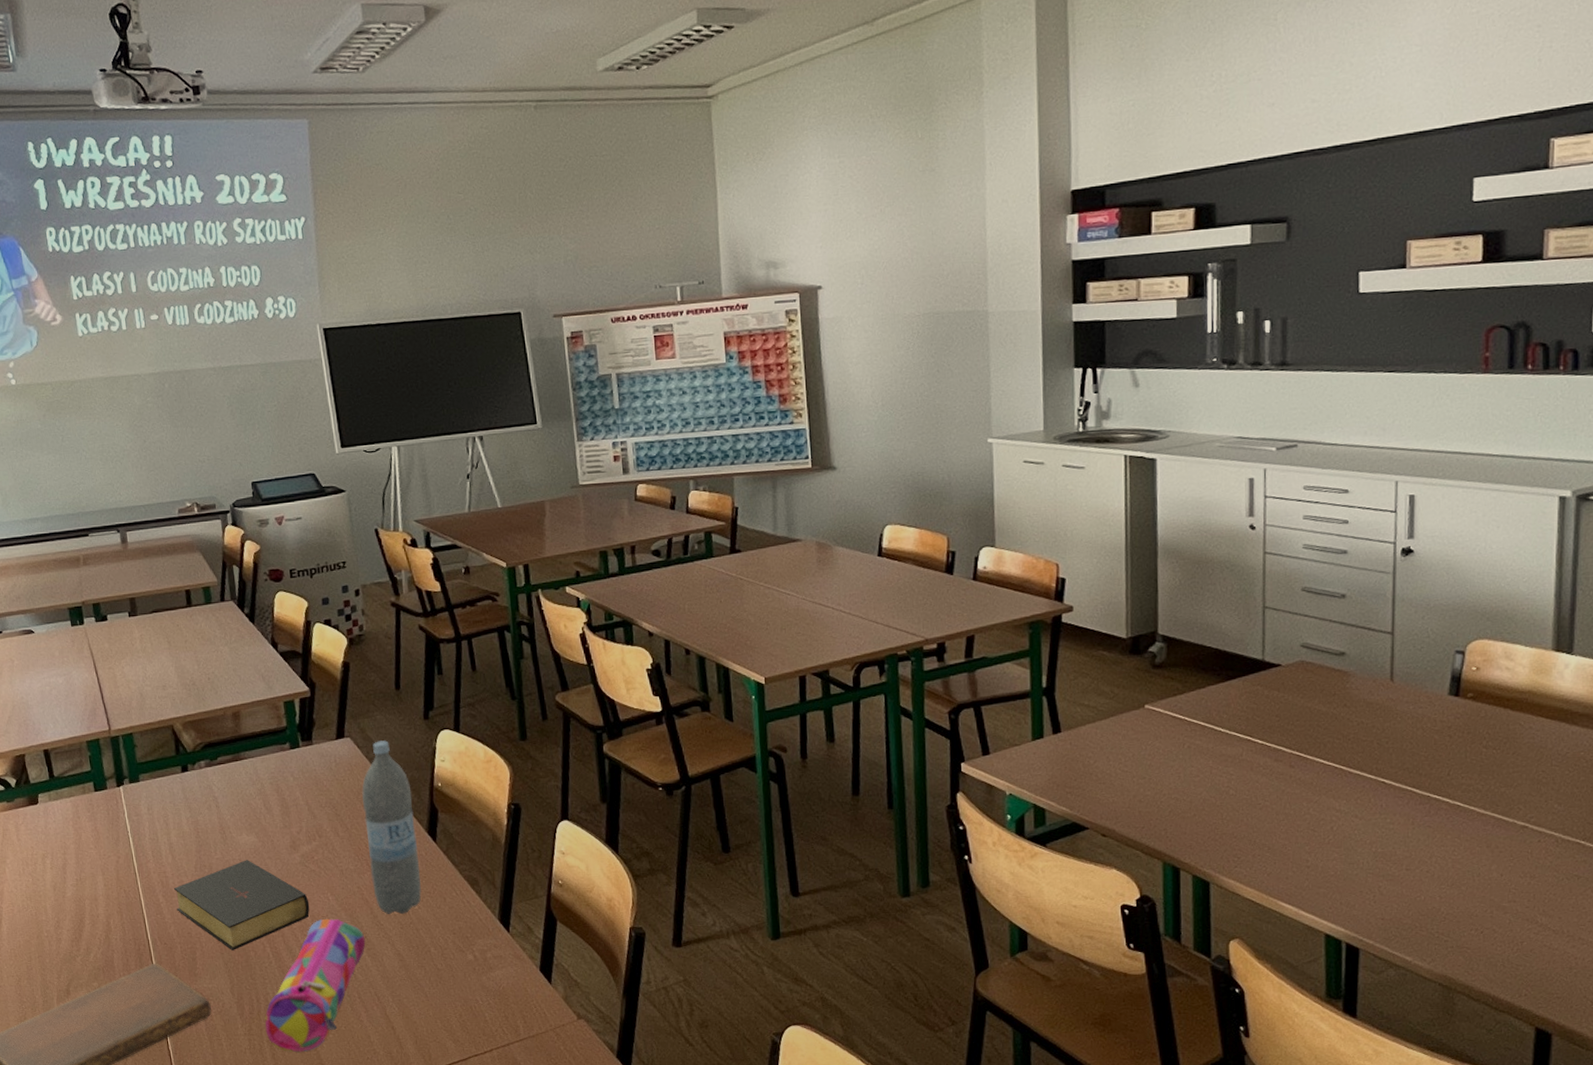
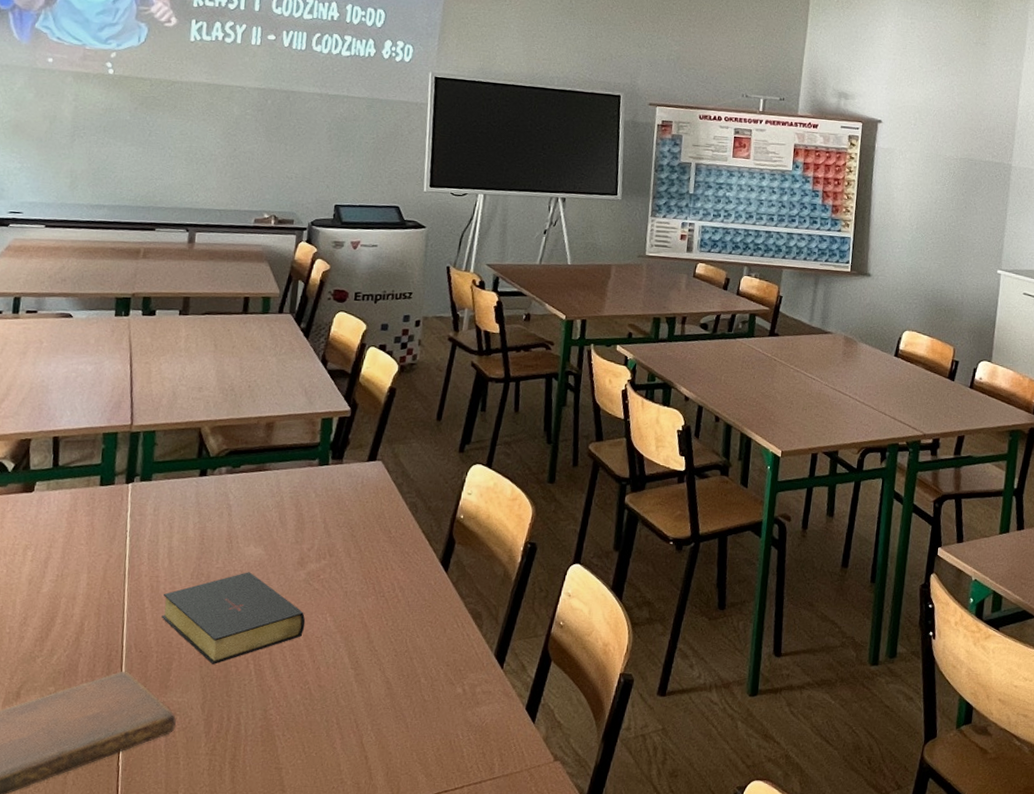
pencil case: present [265,918,366,1053] -> none [229,639,356,777]
water bottle: present [362,740,422,914] -> none [374,467,433,641]

